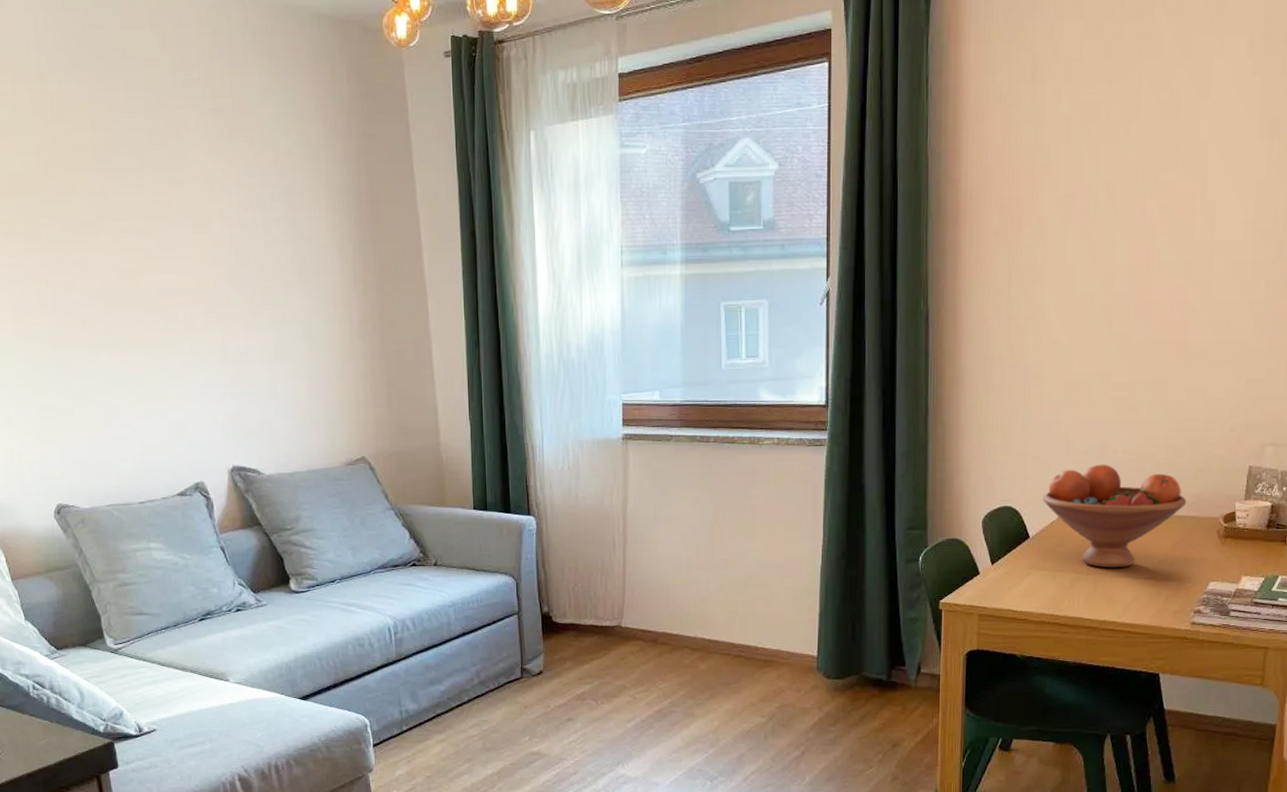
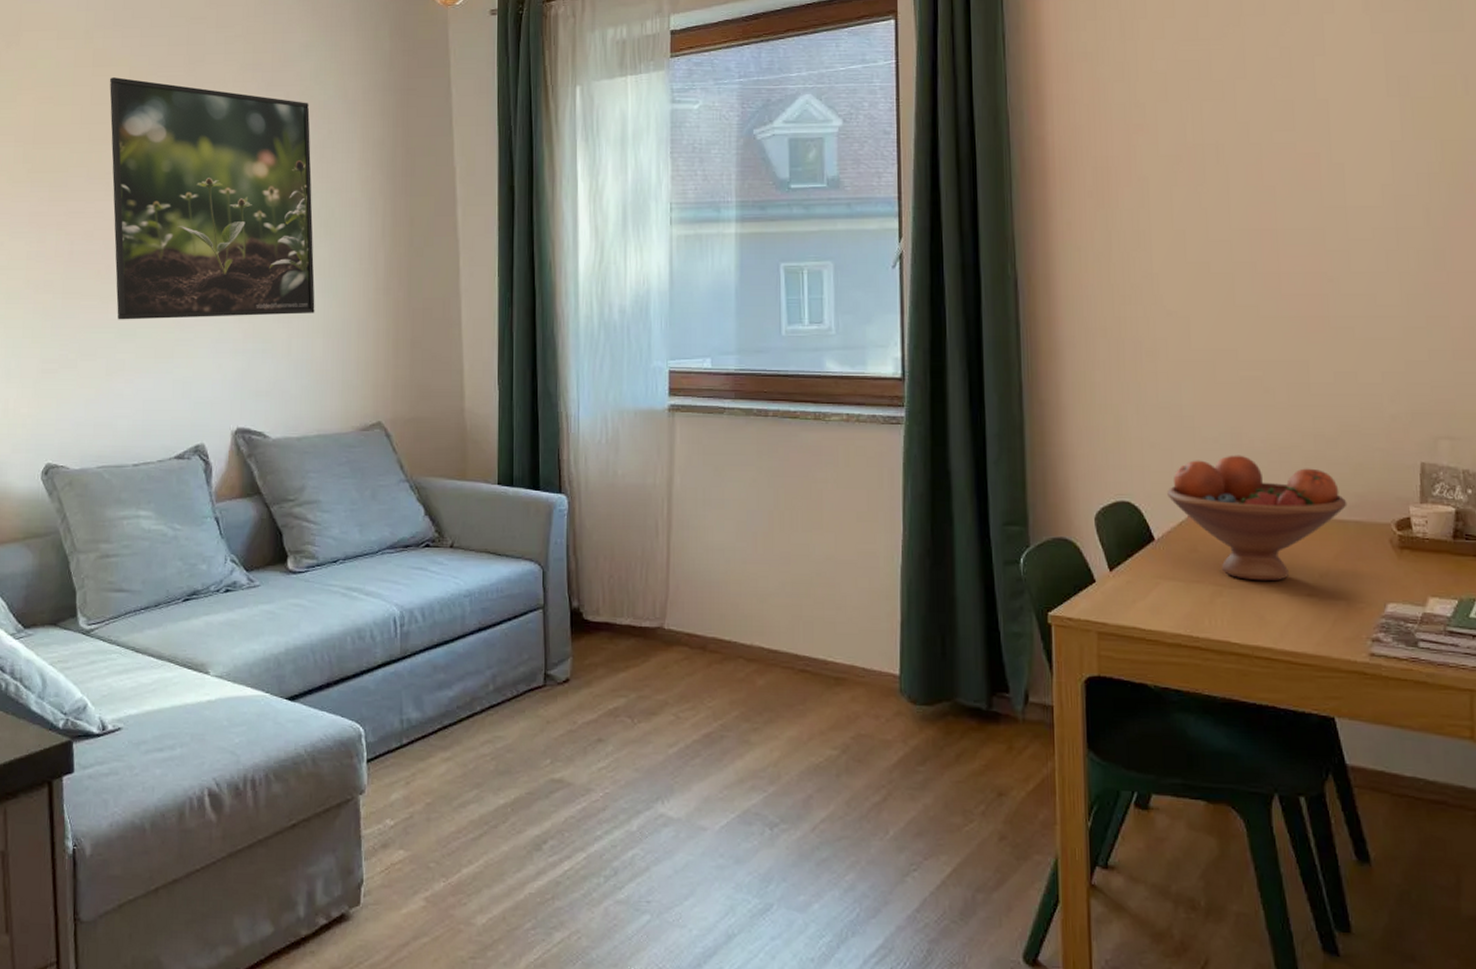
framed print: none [71,124,296,368] -> present [109,77,315,320]

